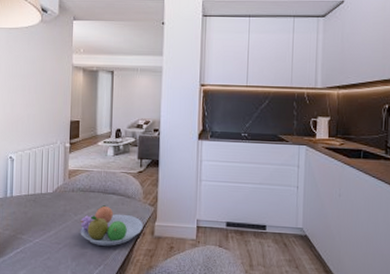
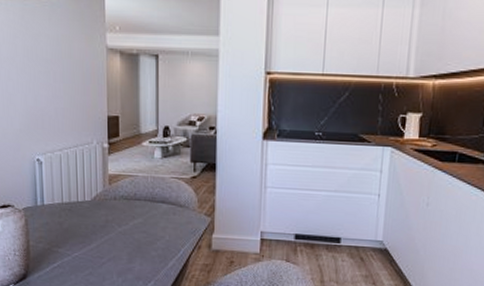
fruit bowl: present [80,205,143,246] -> none [125,215,198,261]

